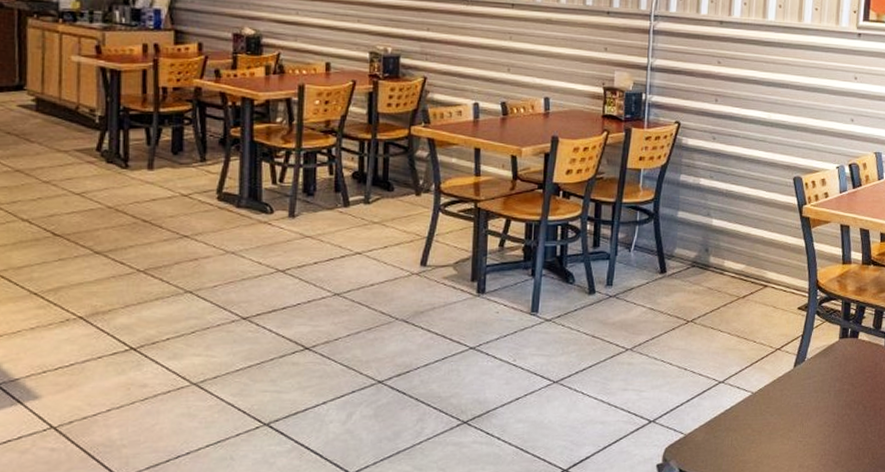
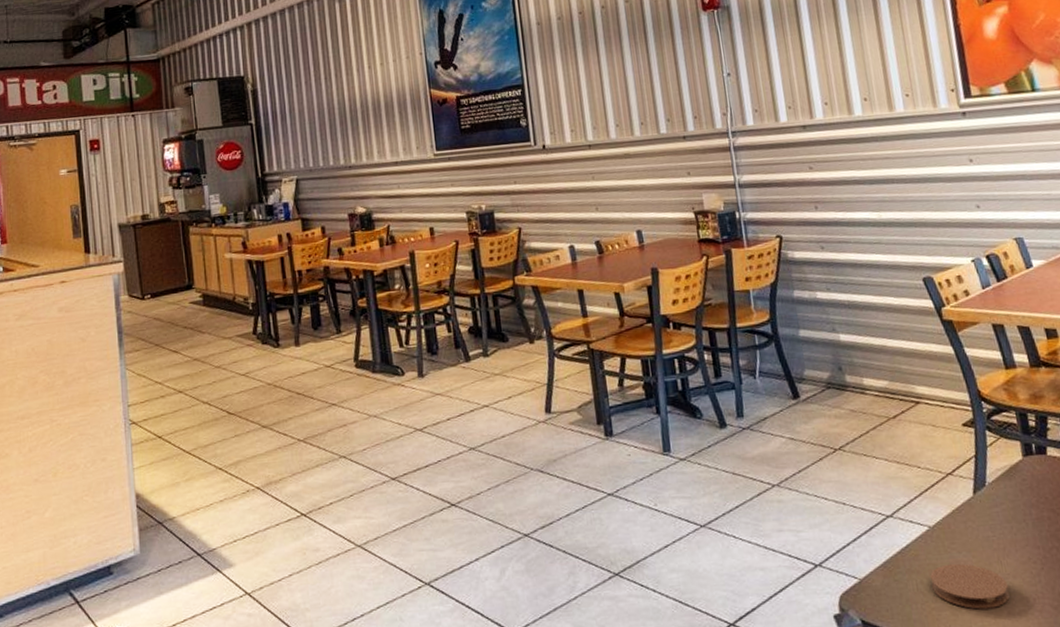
coaster: none [744,424,804,463] -> present [930,563,1010,610]

